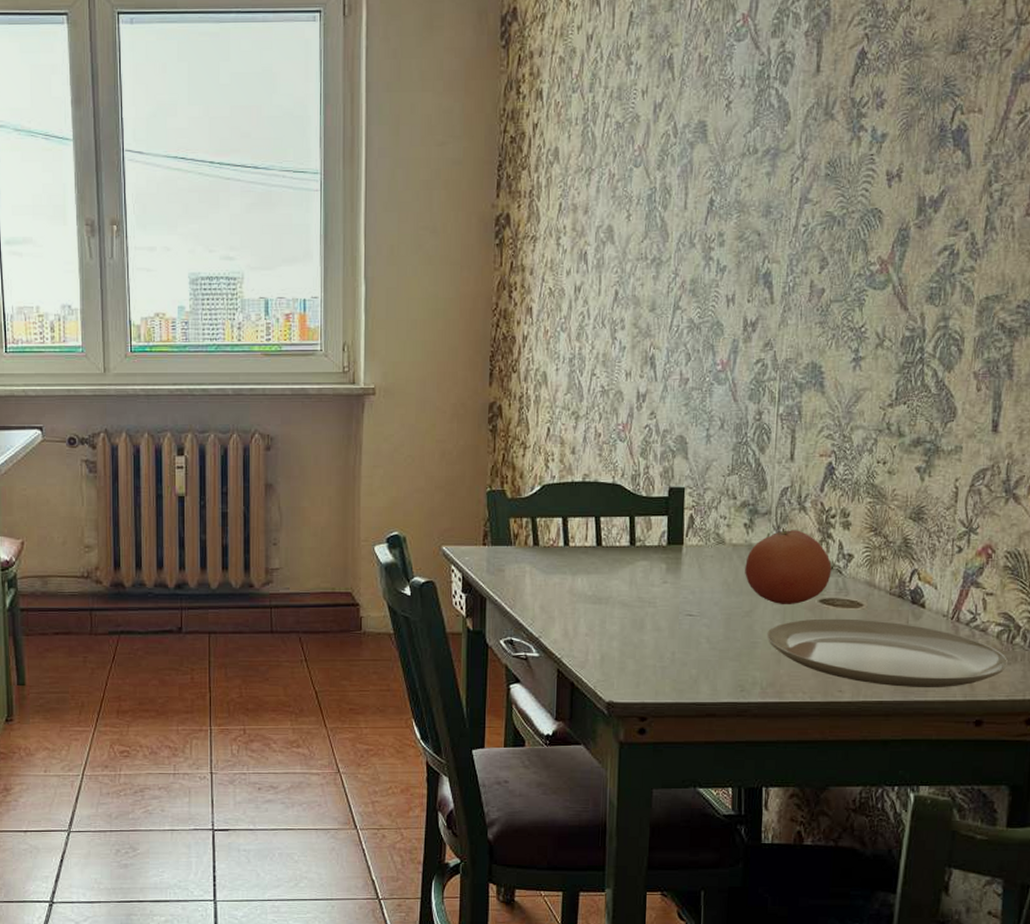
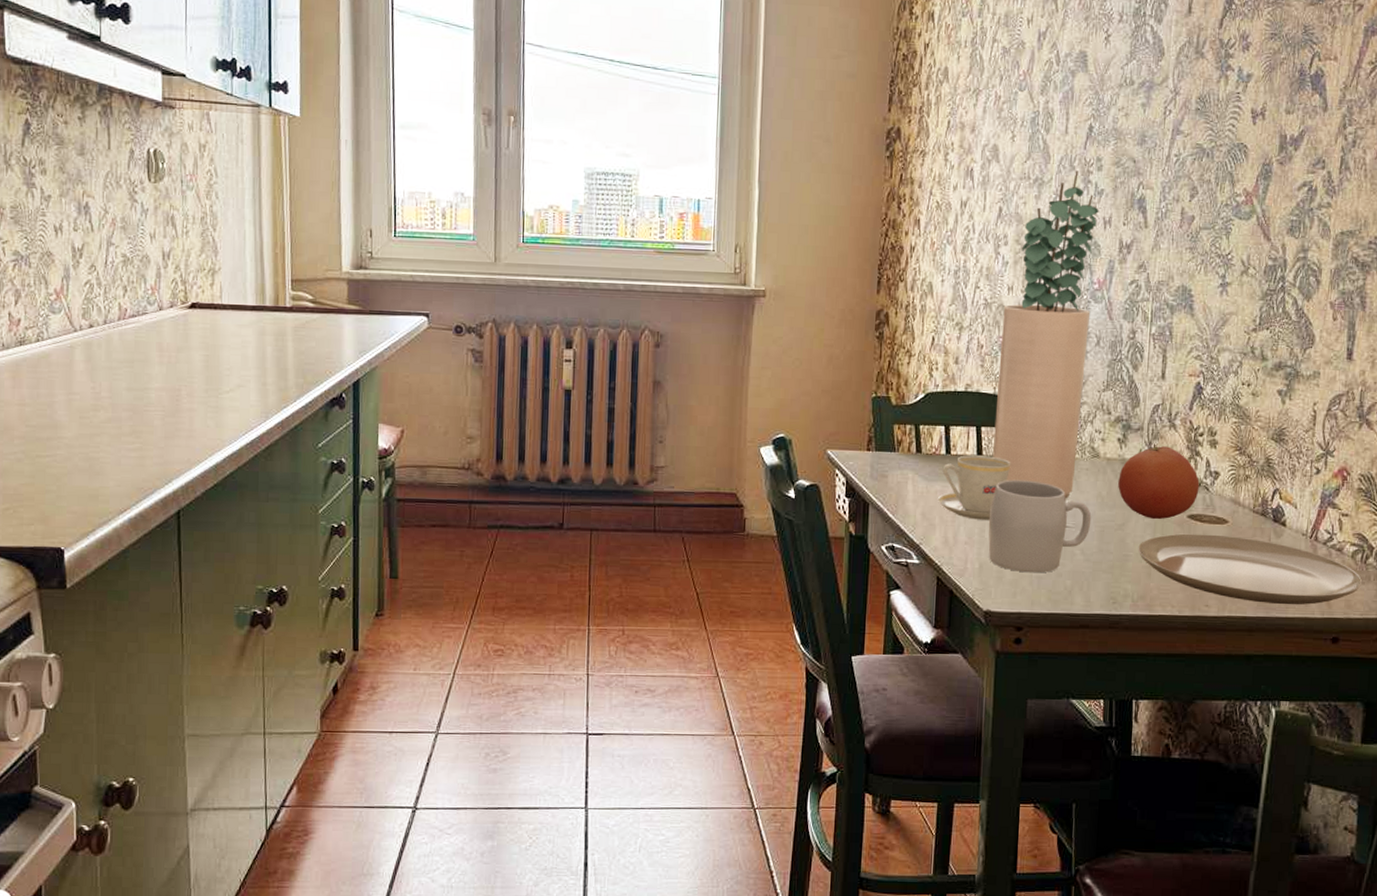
teacup: none [556,546,632,611] -> present [937,455,1011,520]
mug: none [609,569,717,663] -> present [988,479,1092,573]
vase: none [613,247,721,587] -> present [993,170,1099,499]

